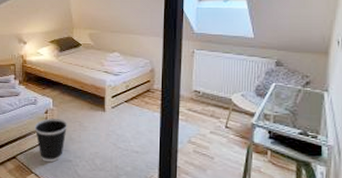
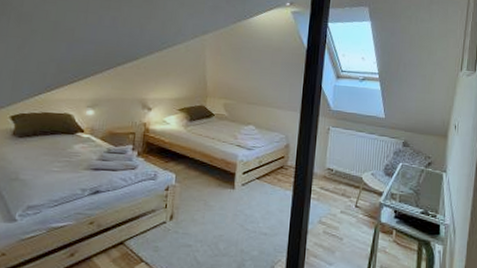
wastebasket: present [34,118,68,163] -> none [150,195,191,248]

